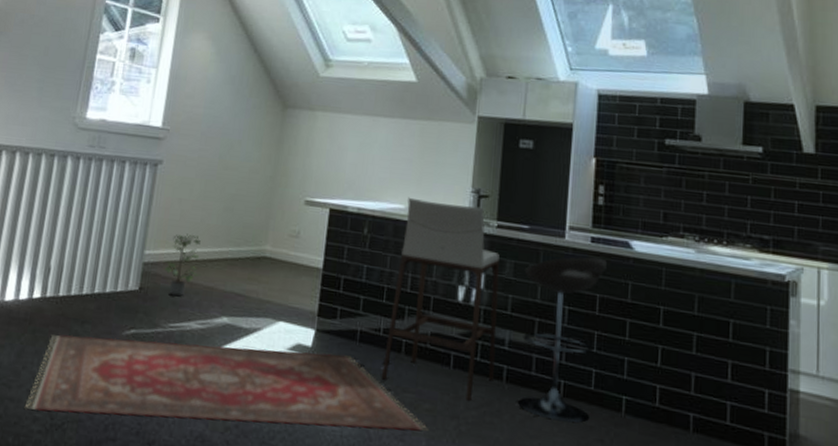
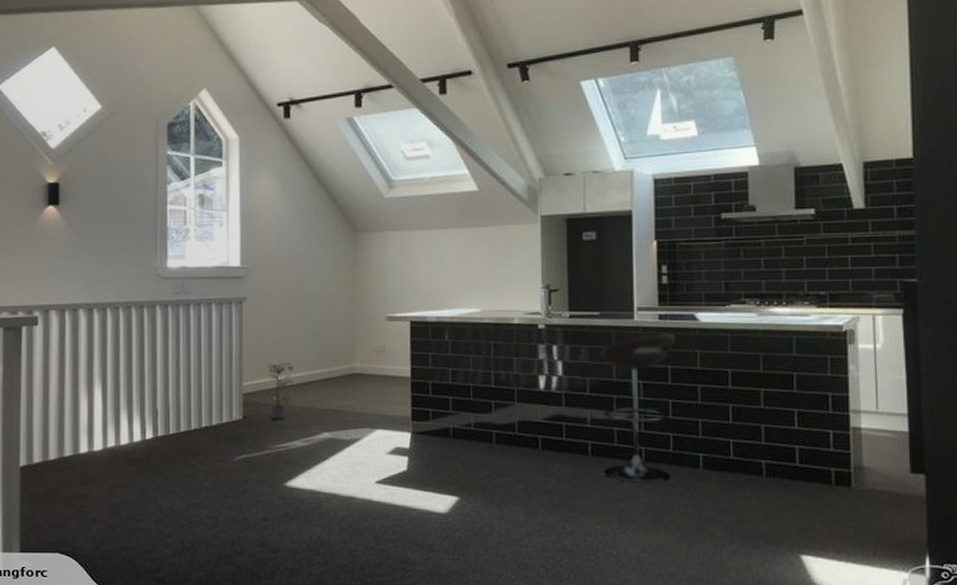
area rug: present [24,335,428,431] -> none [155,451,525,538]
bar stool: present [381,197,500,402] -> none [476,300,580,478]

